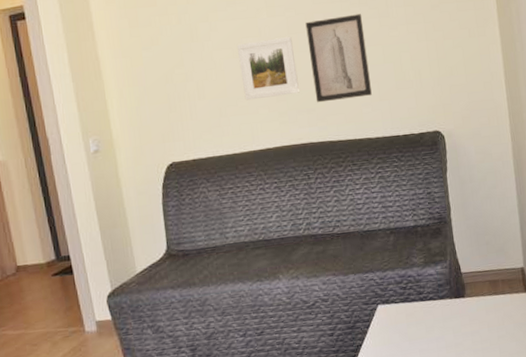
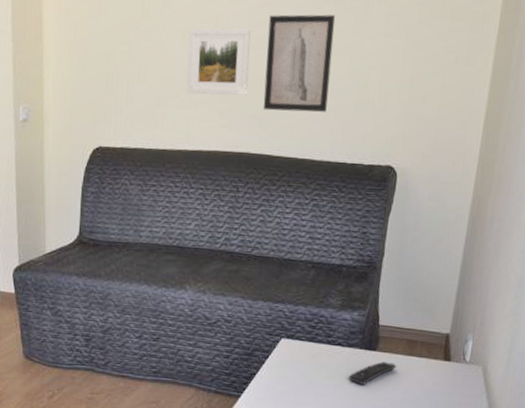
remote control: none [446,305,486,333] -> present [348,362,397,386]

